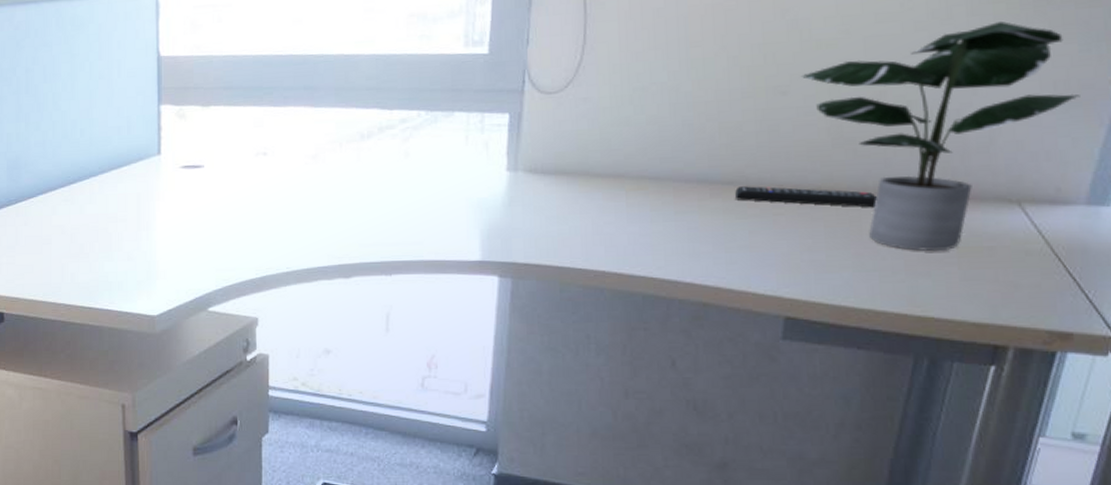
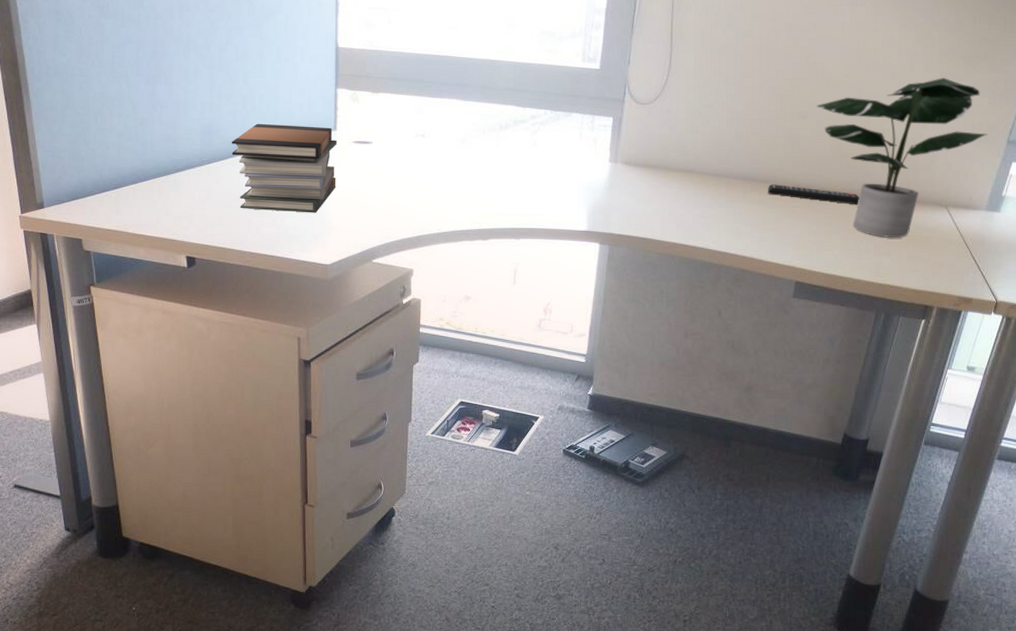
book stack: none [41,151,162,255] -> present [231,123,337,213]

